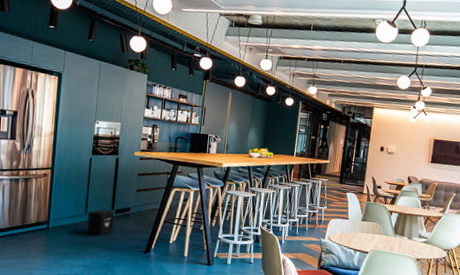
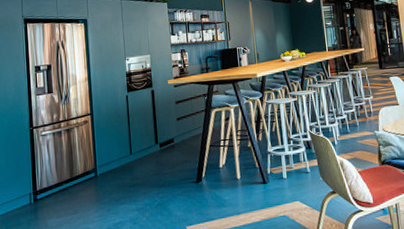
air purifier: present [86,209,115,236] -> none [133,145,161,174]

